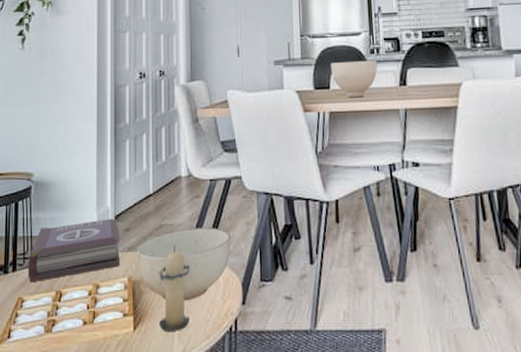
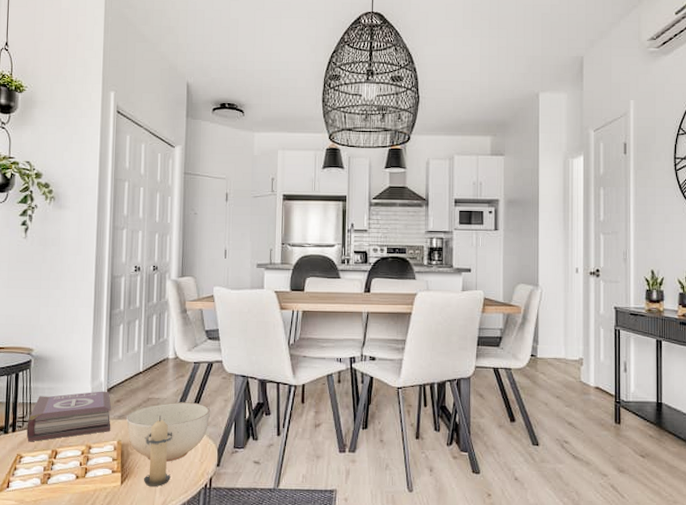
bowl: present [331,60,378,98] -> none [306,268,347,300]

